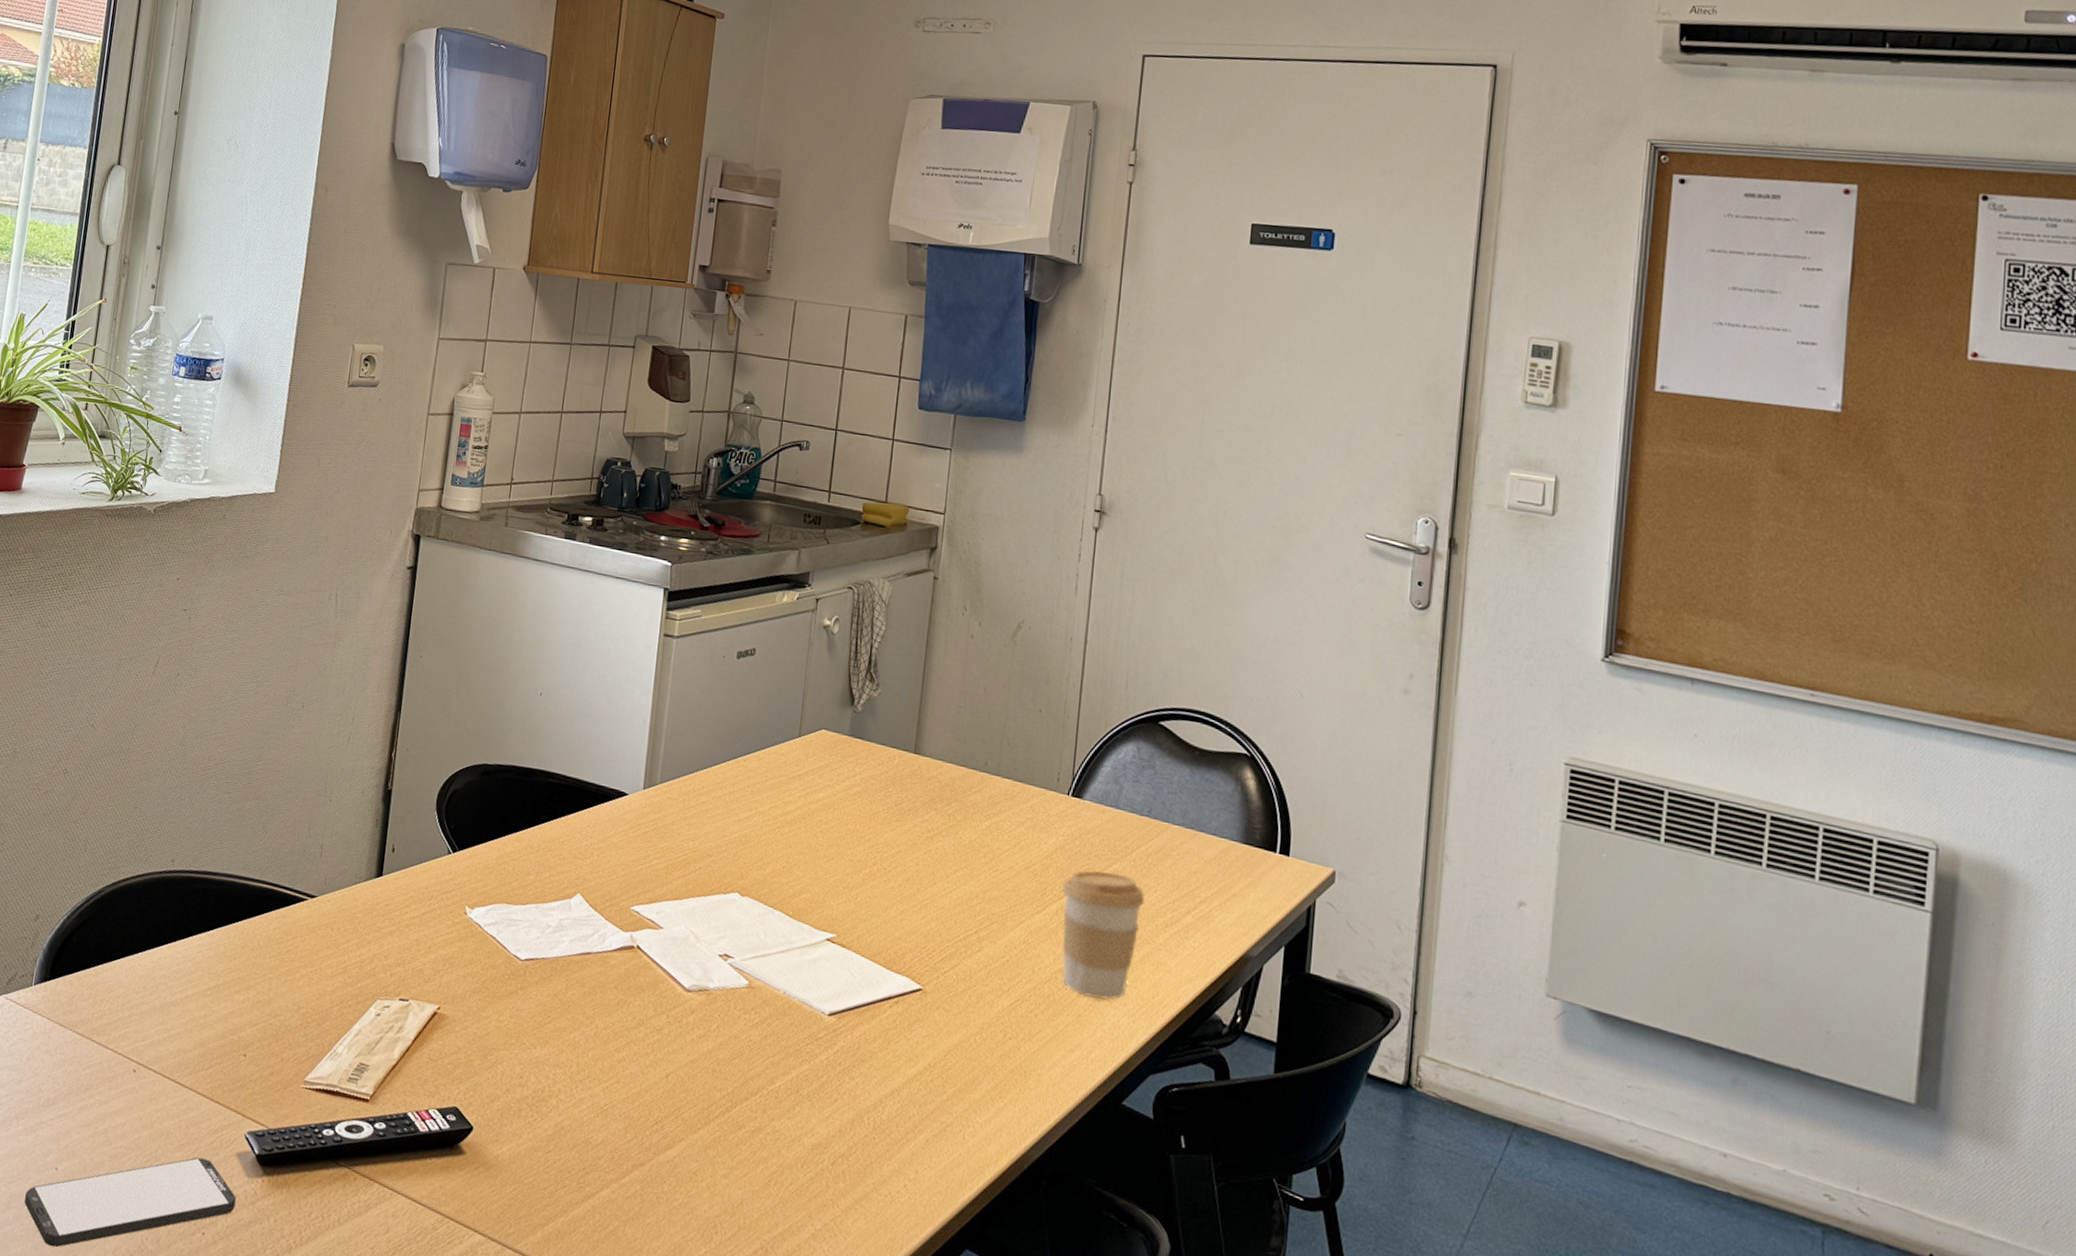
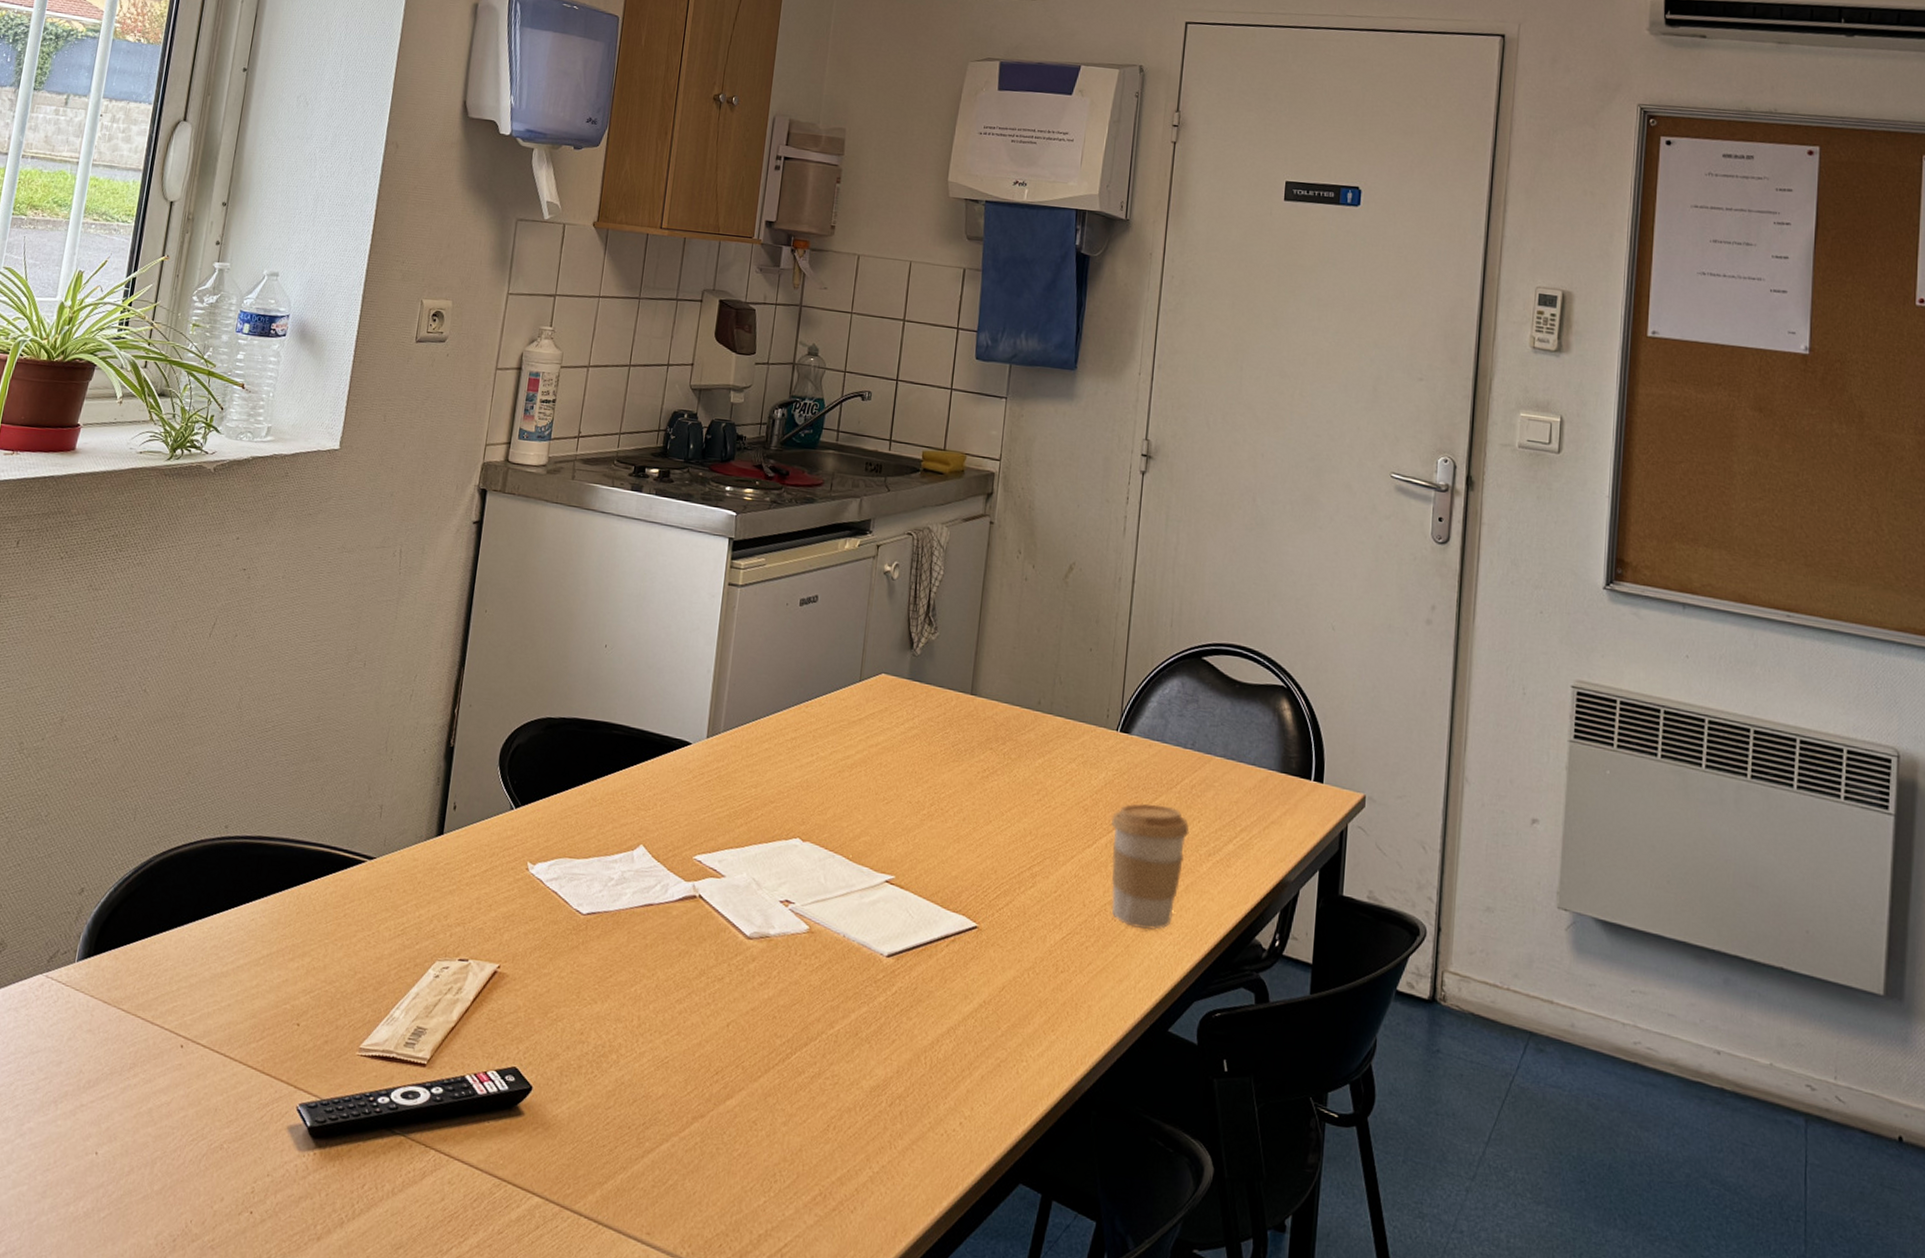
smartphone: present [24,1157,236,1248] -> none [61,1133,287,1237]

